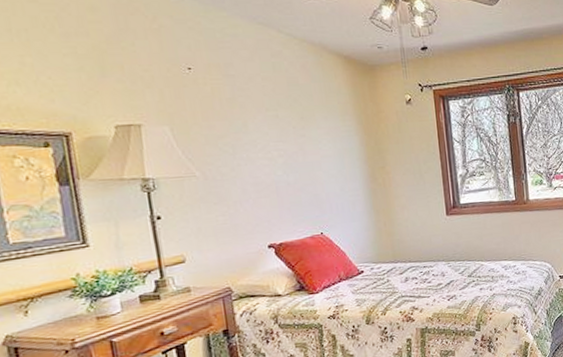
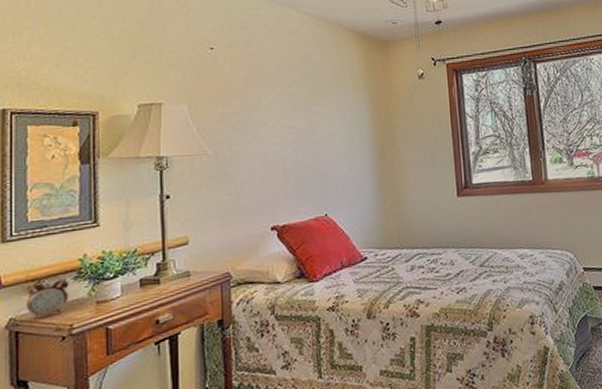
alarm clock: none [20,294,67,336] -> present [27,275,69,320]

